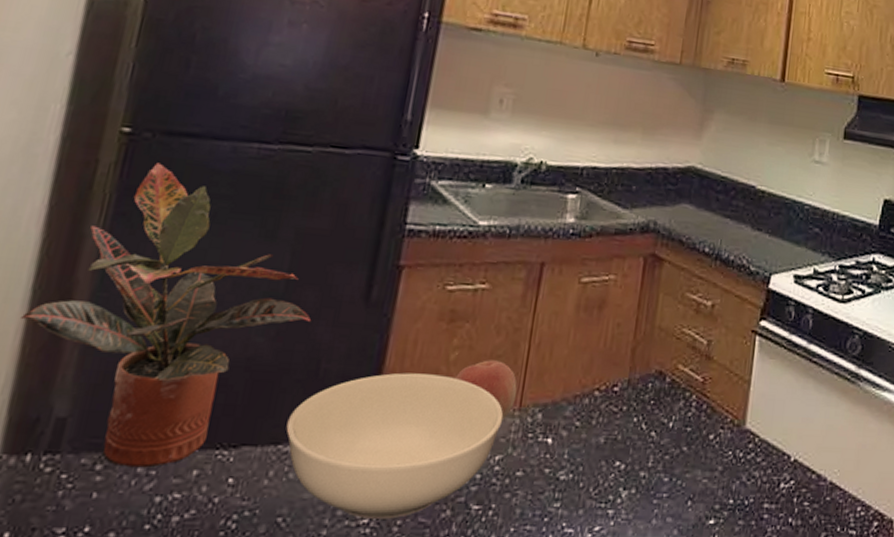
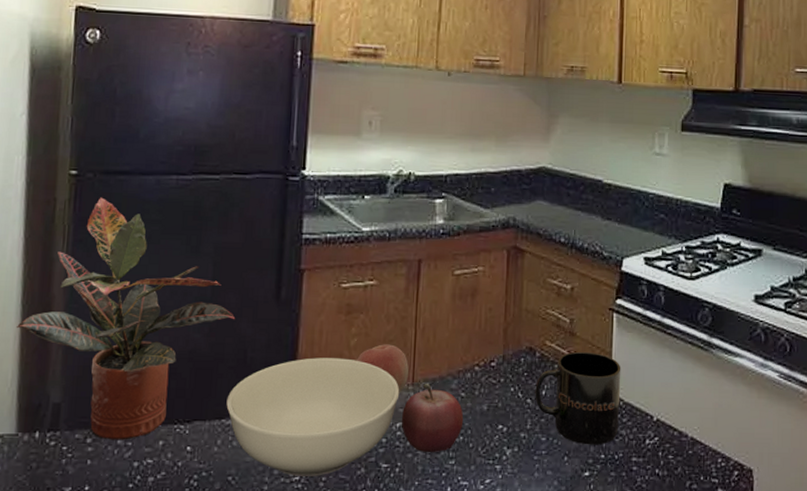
fruit: none [501,409,576,492] -> present [401,384,464,452]
mug: none [660,378,760,488] -> present [535,351,621,445]

